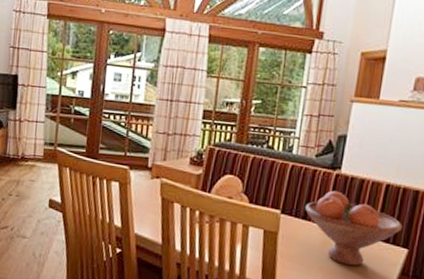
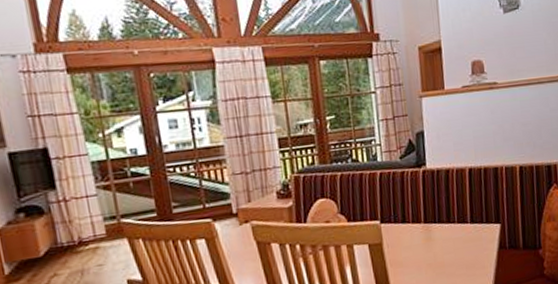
fruit bowl: present [304,190,402,266] -> none [401,187,491,255]

